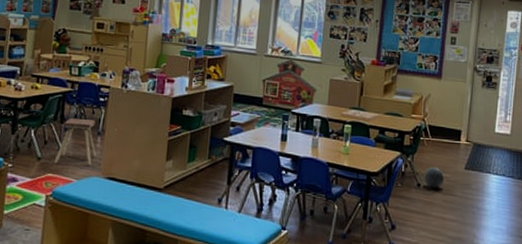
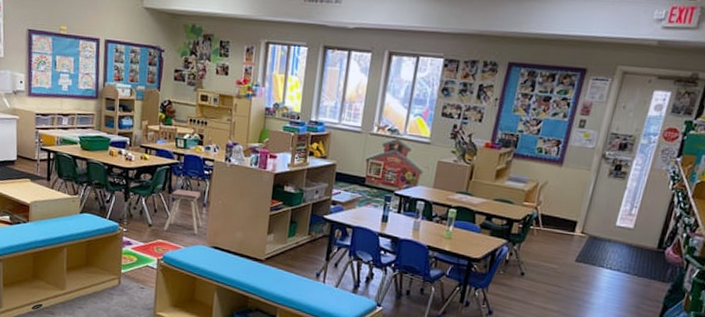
ball: present [424,166,444,188] -> none [529,256,551,279]

